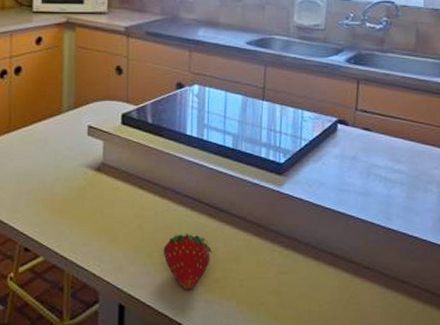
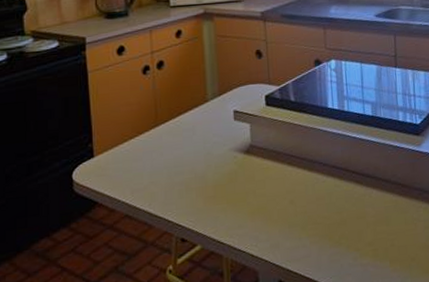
fruit: present [163,233,212,290] -> none [316,201,362,257]

